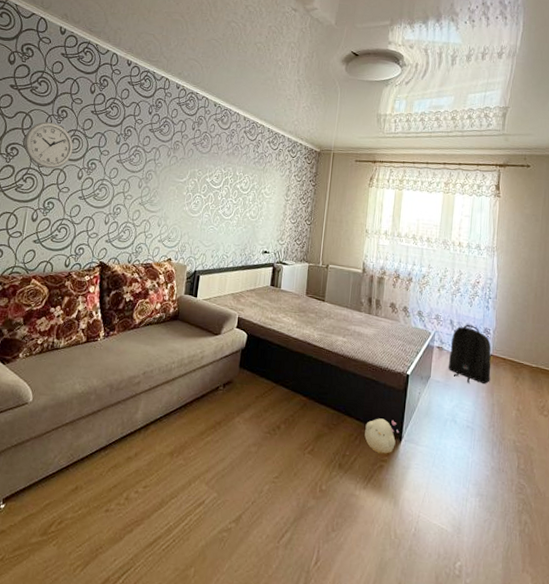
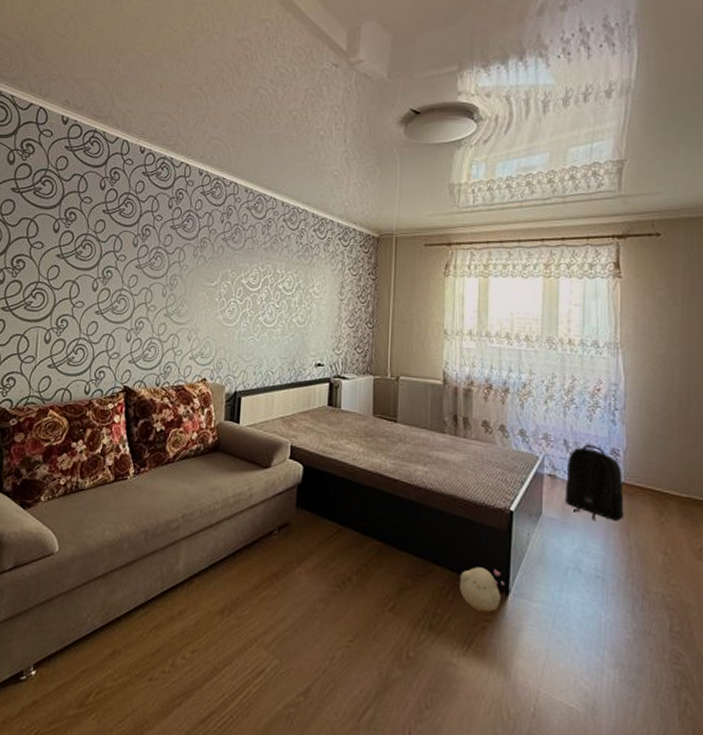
wall clock: present [24,122,74,169] -> none [30,227,86,281]

